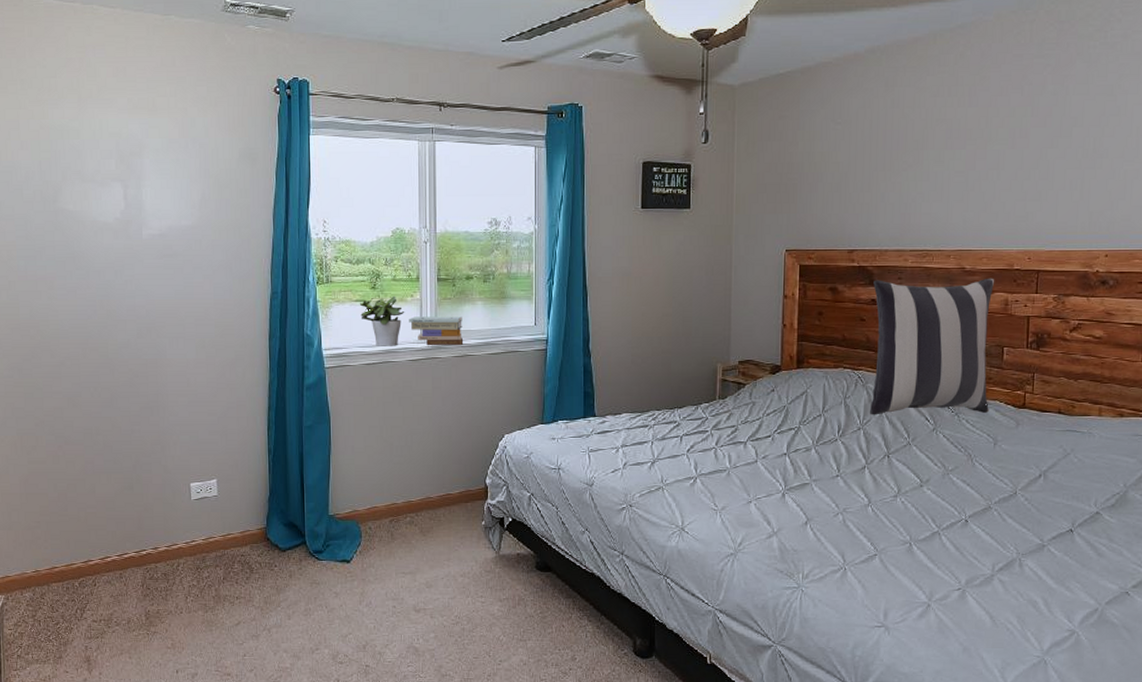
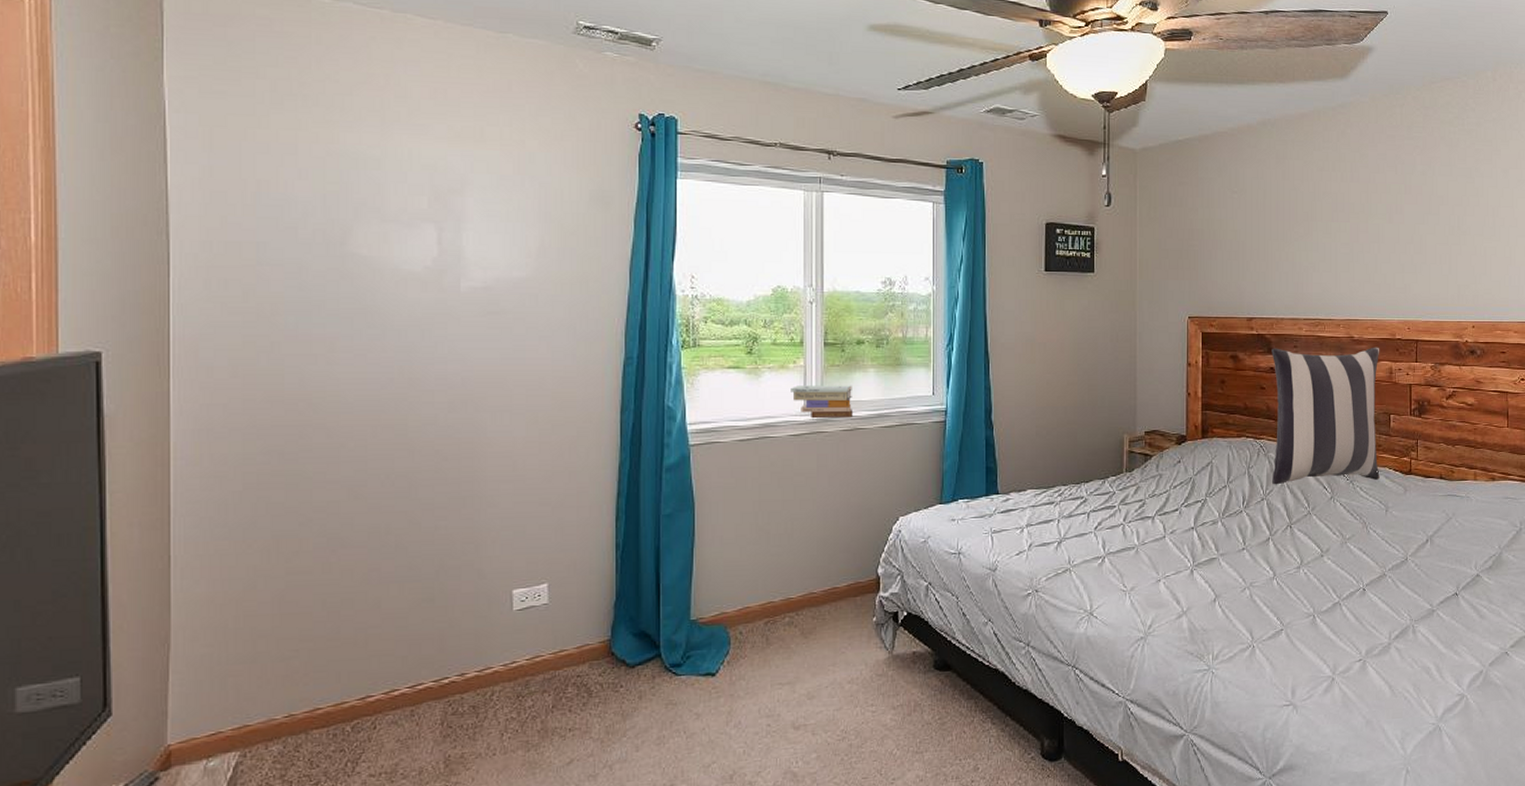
potted plant: present [359,295,405,346] -> none [732,362,786,420]

